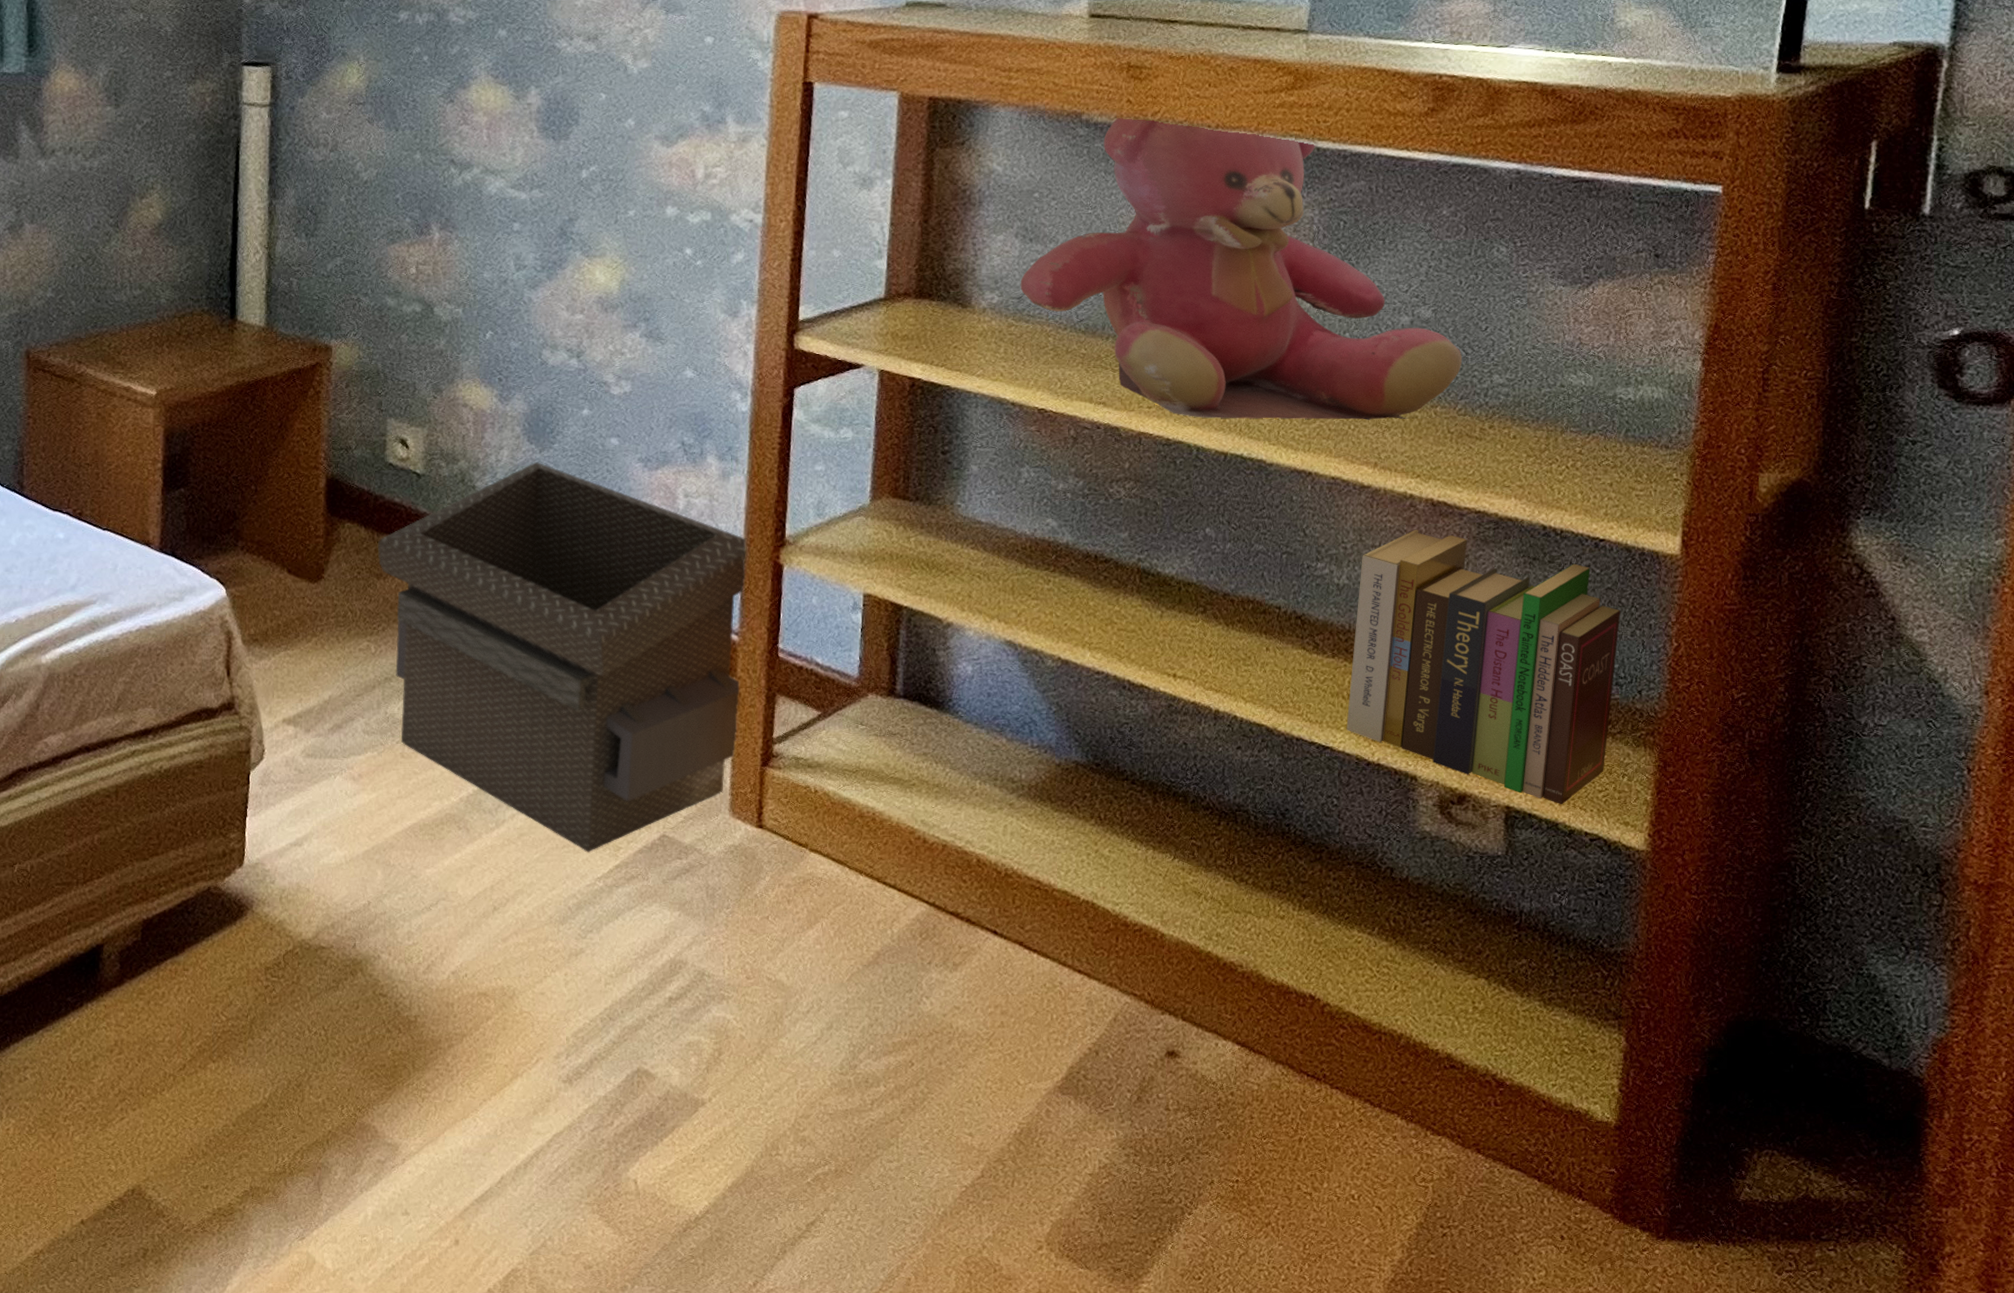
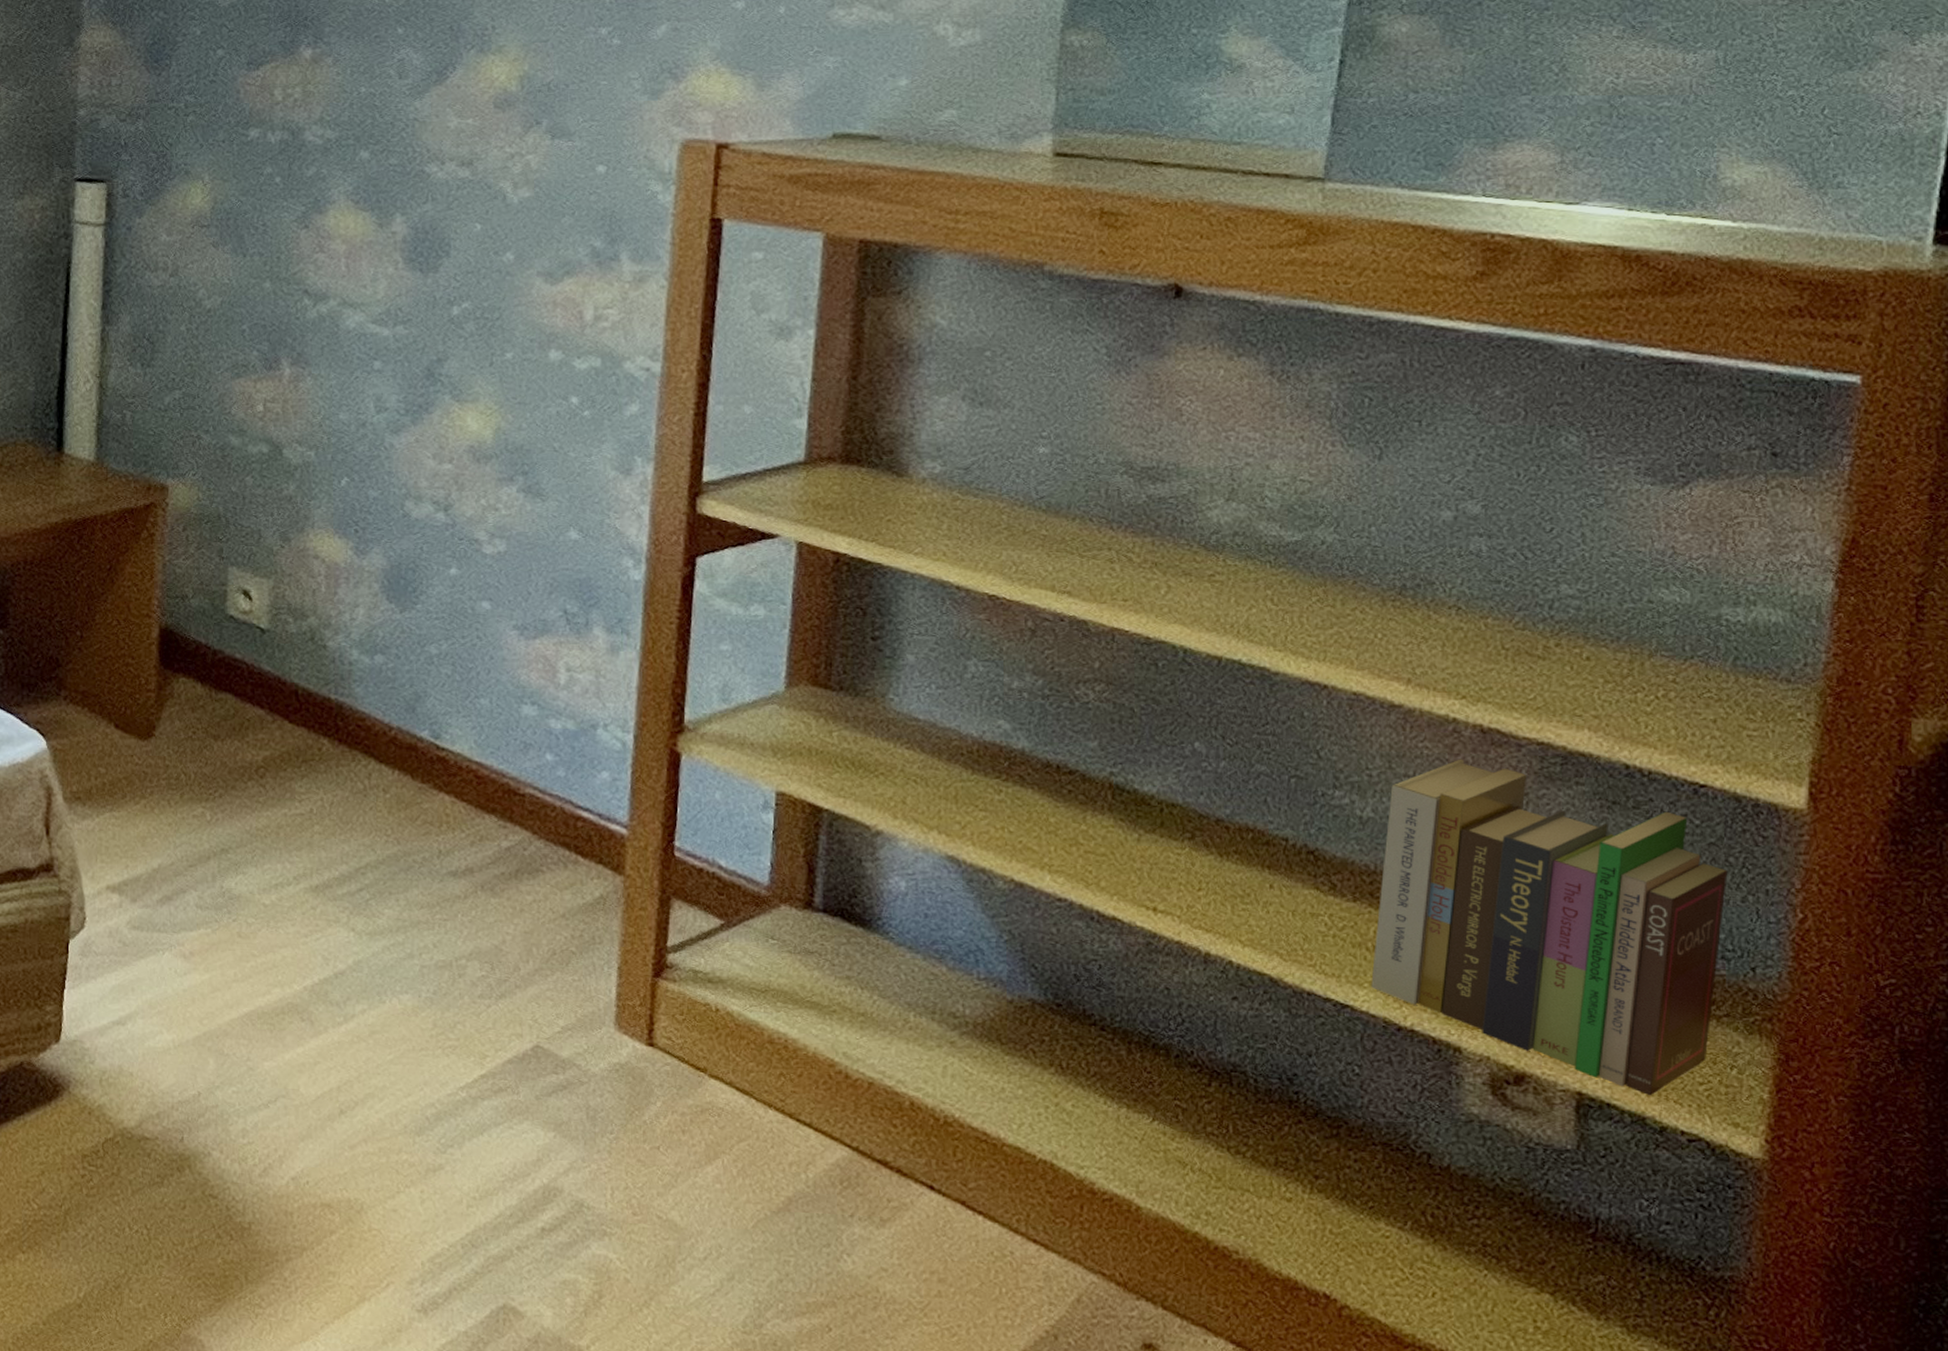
storage basket: present [378,462,747,852] -> none [216,623,639,1057]
teddy bear: present [1020,116,1463,420] -> none [968,268,1521,630]

